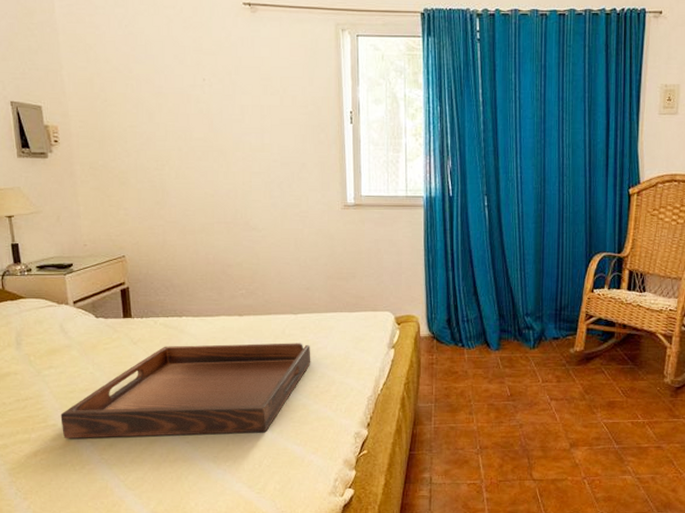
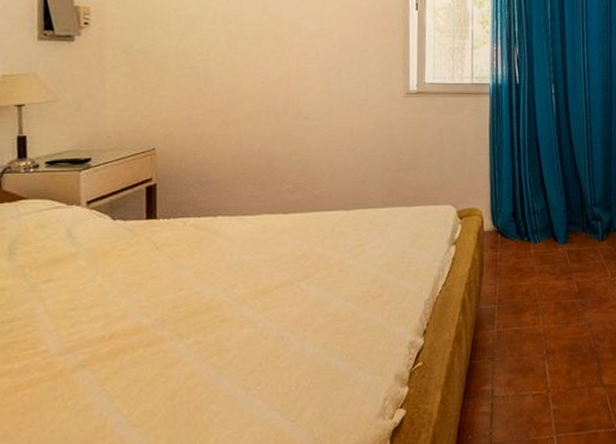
serving tray: present [60,343,311,438] -> none [54,242,363,367]

